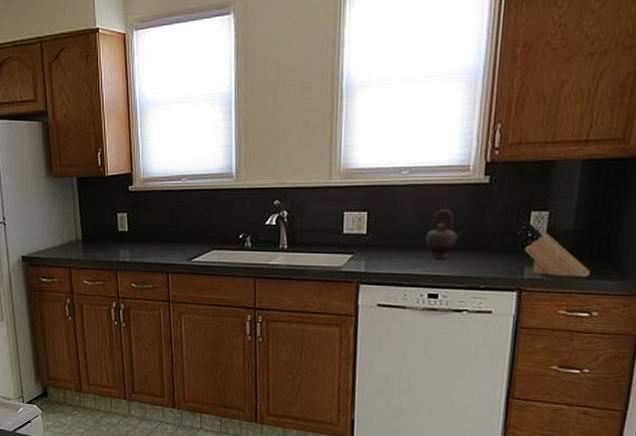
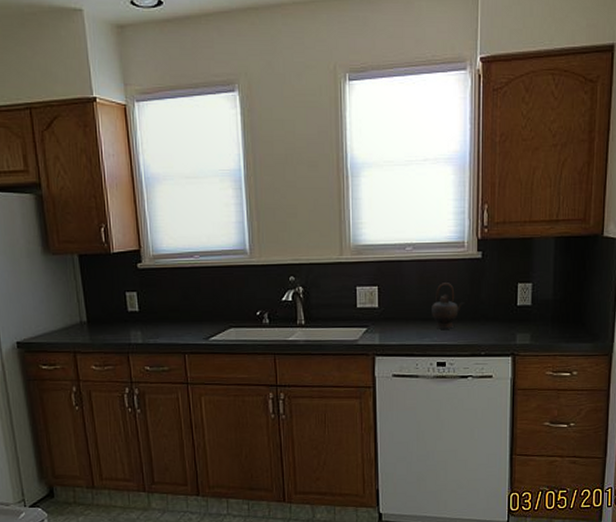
knife block: present [516,219,591,278] -> none [507,291,569,342]

